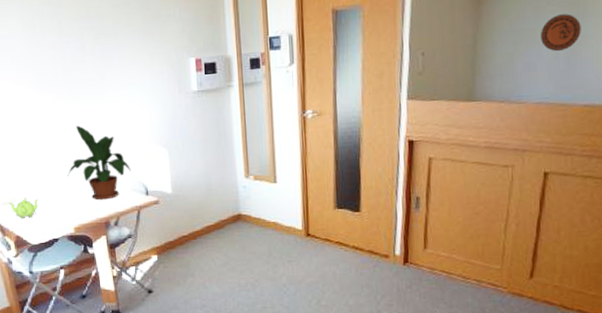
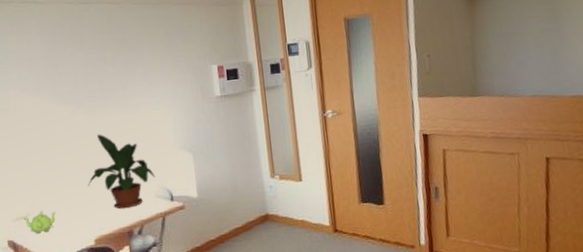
decorative plate: present [541,14,581,52] -> none [527,18,561,51]

